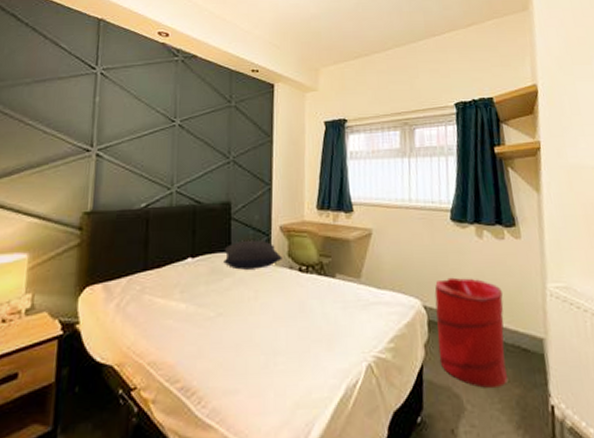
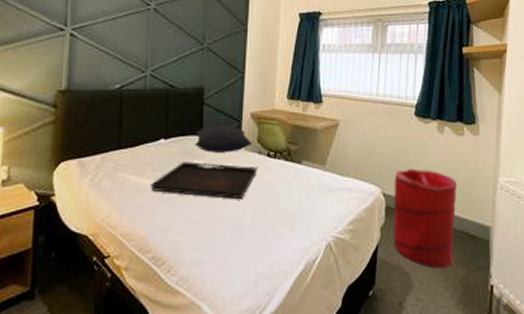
serving tray: none [178,280,289,320] -> present [150,161,257,200]

